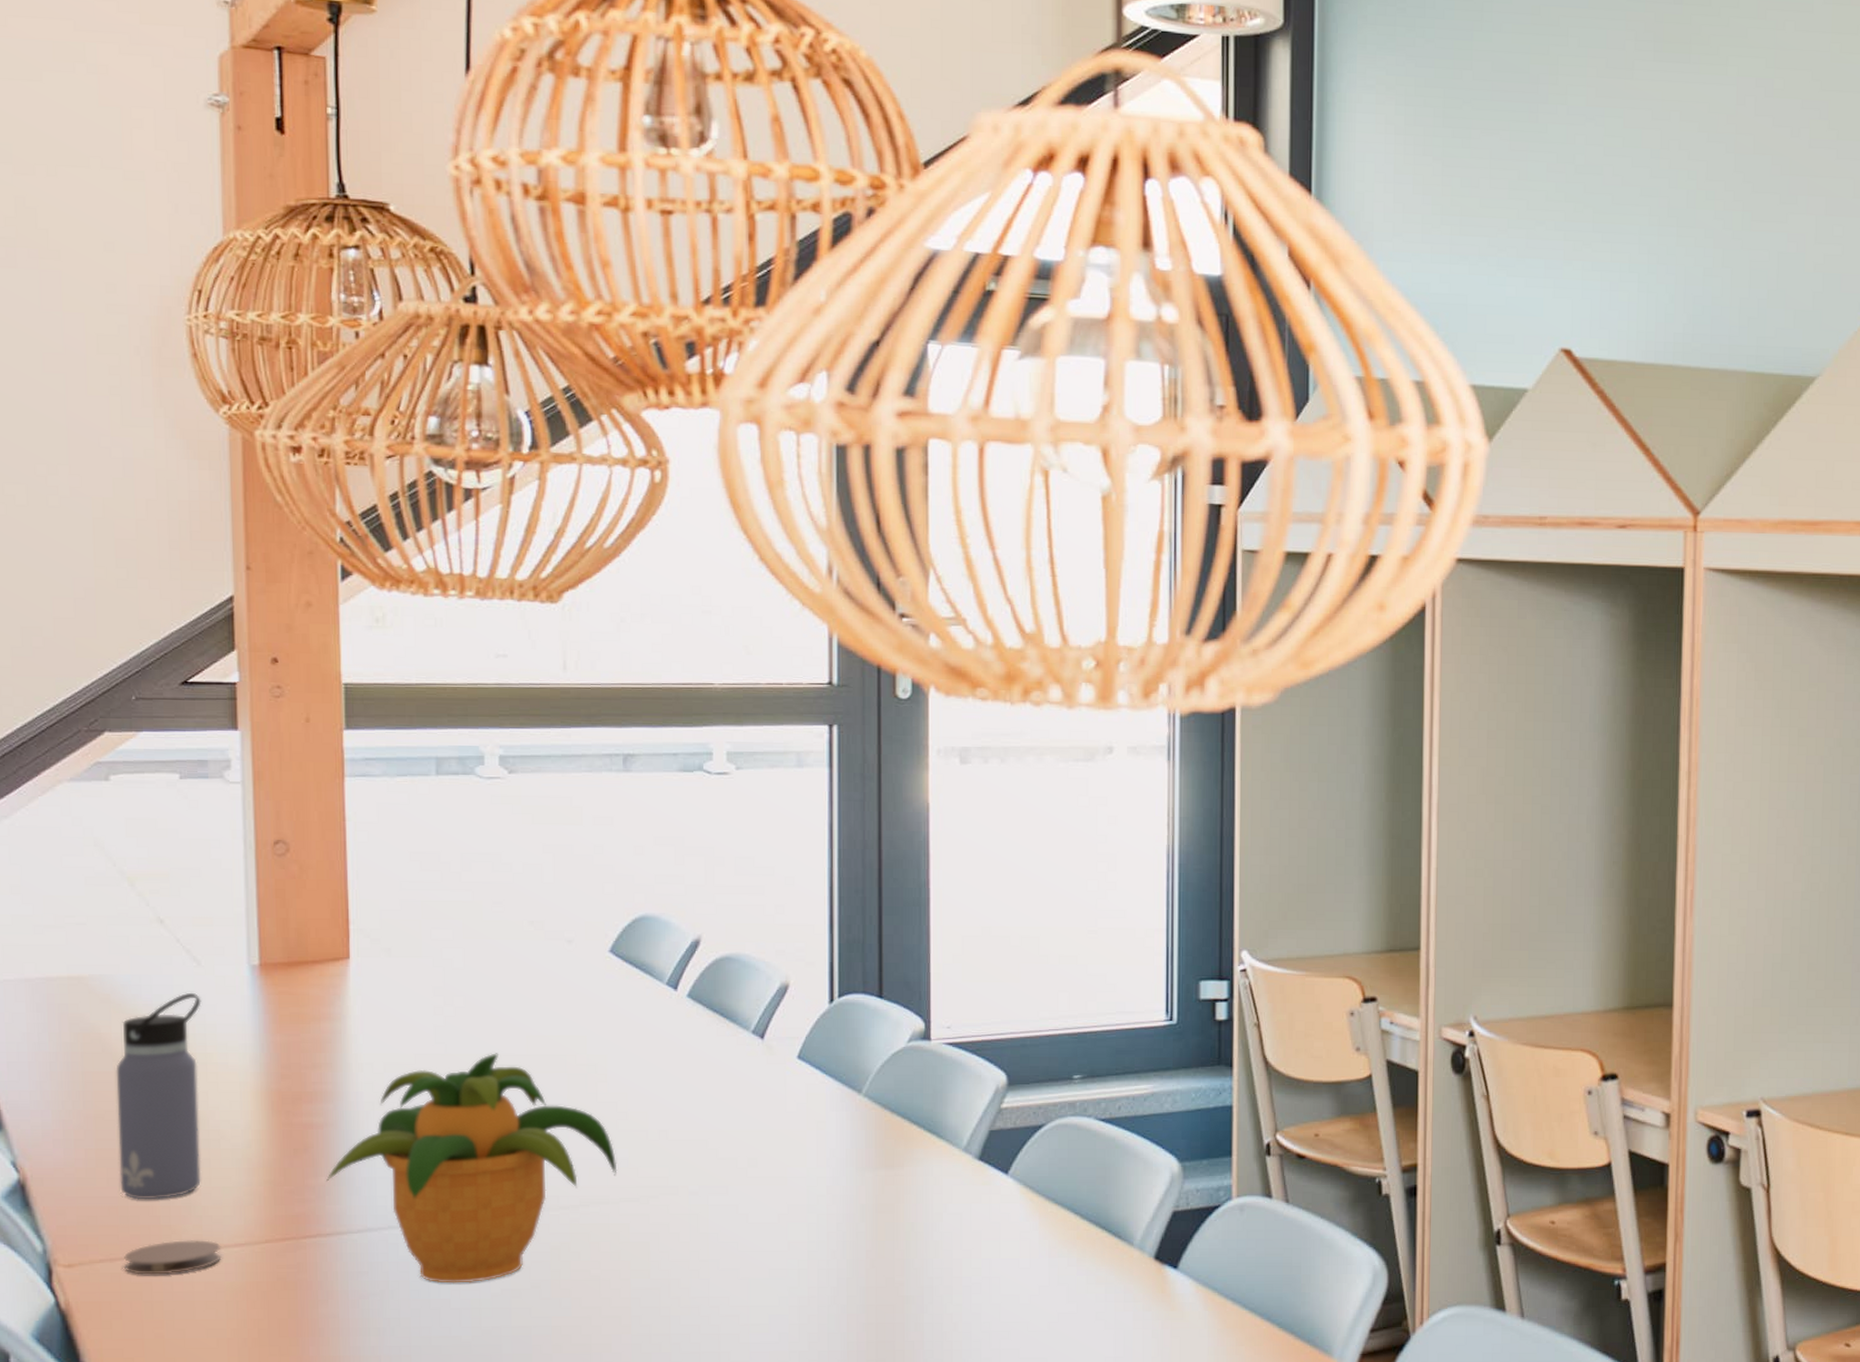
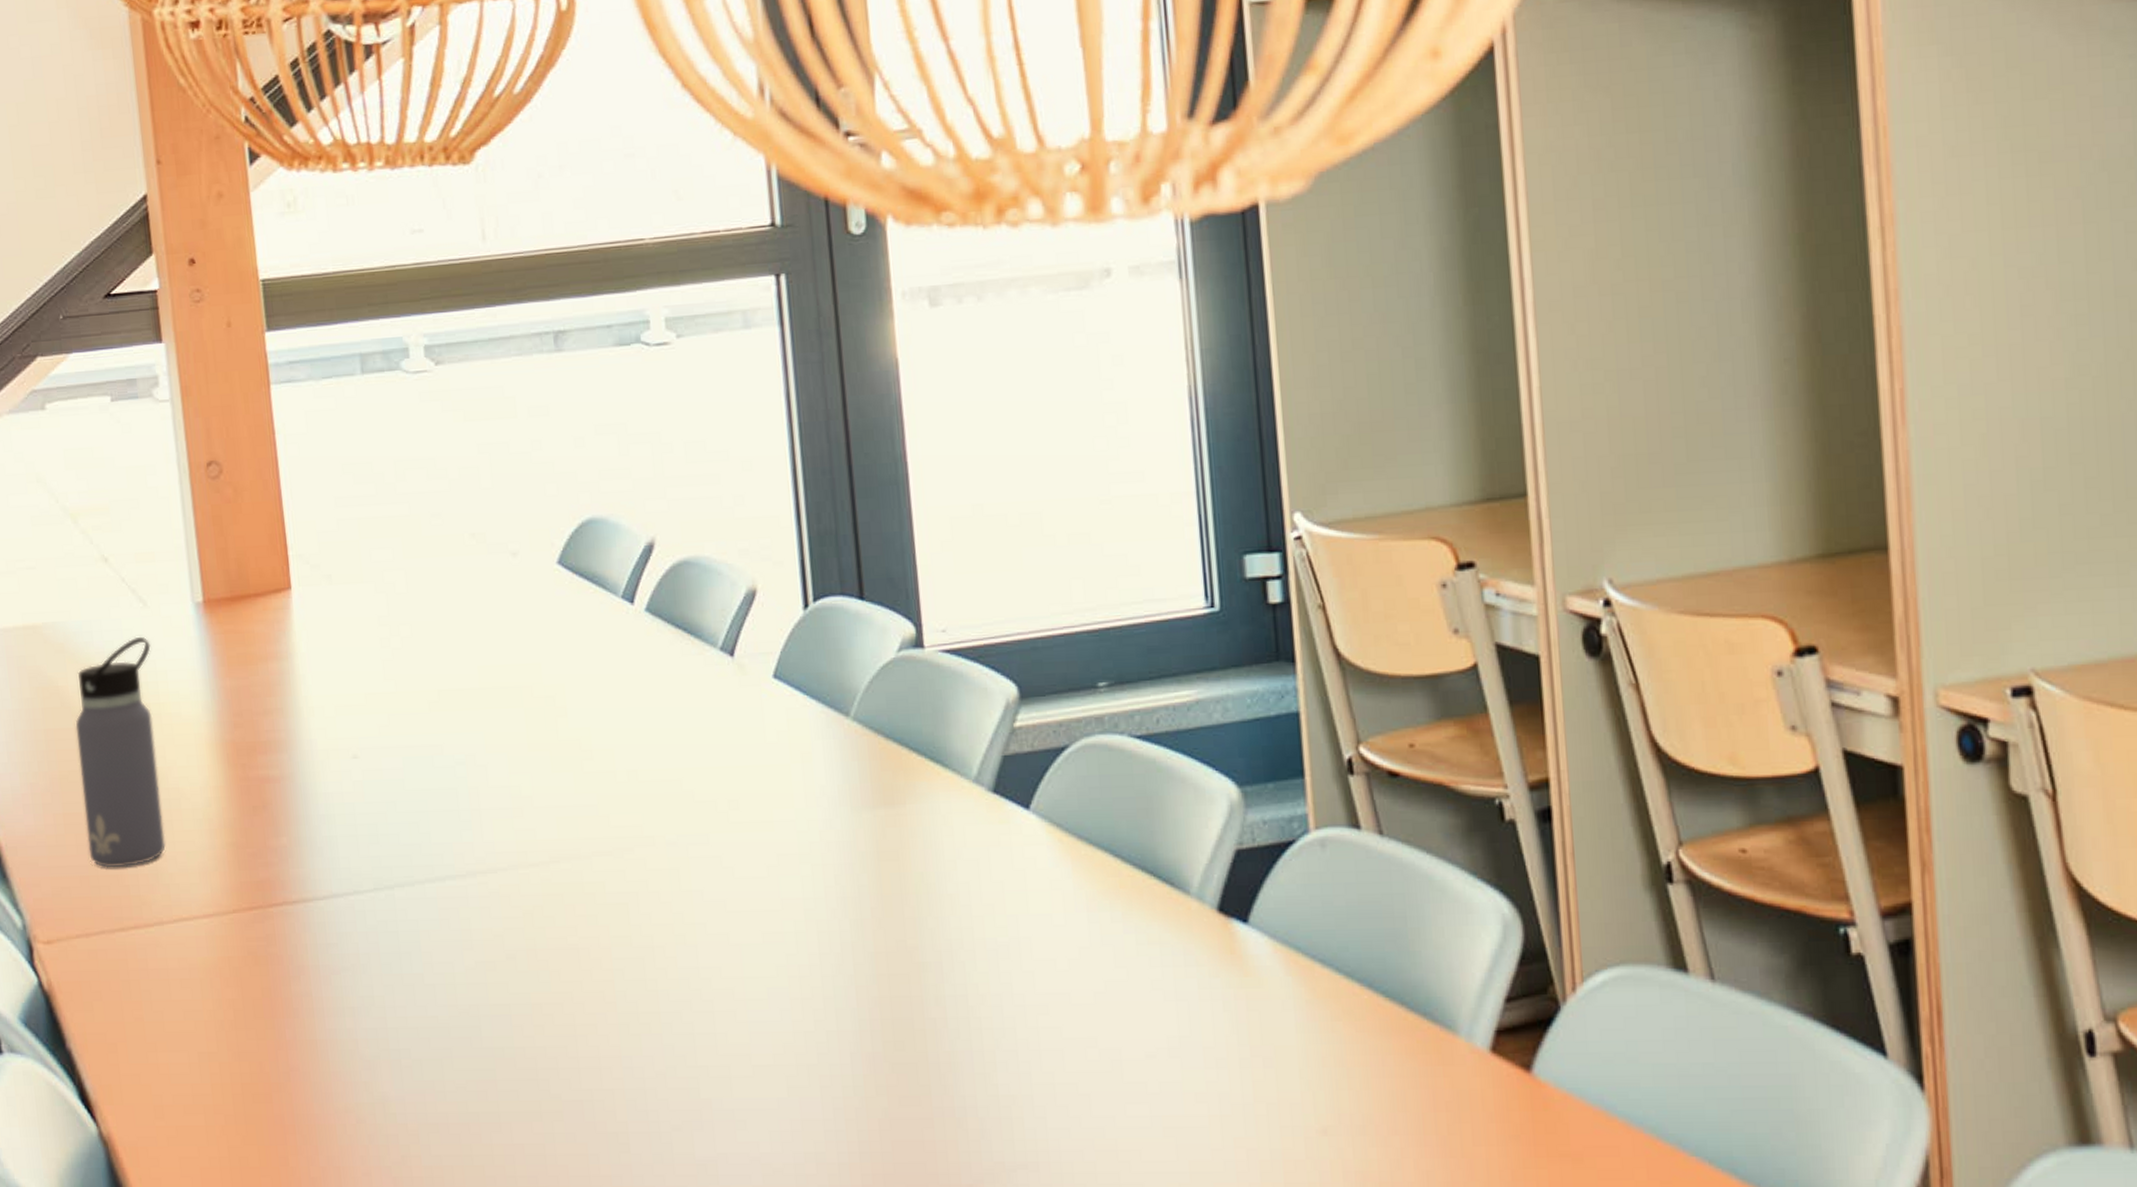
coaster: present [124,1240,222,1275] -> none [99,911,192,951]
potted plant: present [326,1053,618,1284] -> none [288,688,587,956]

